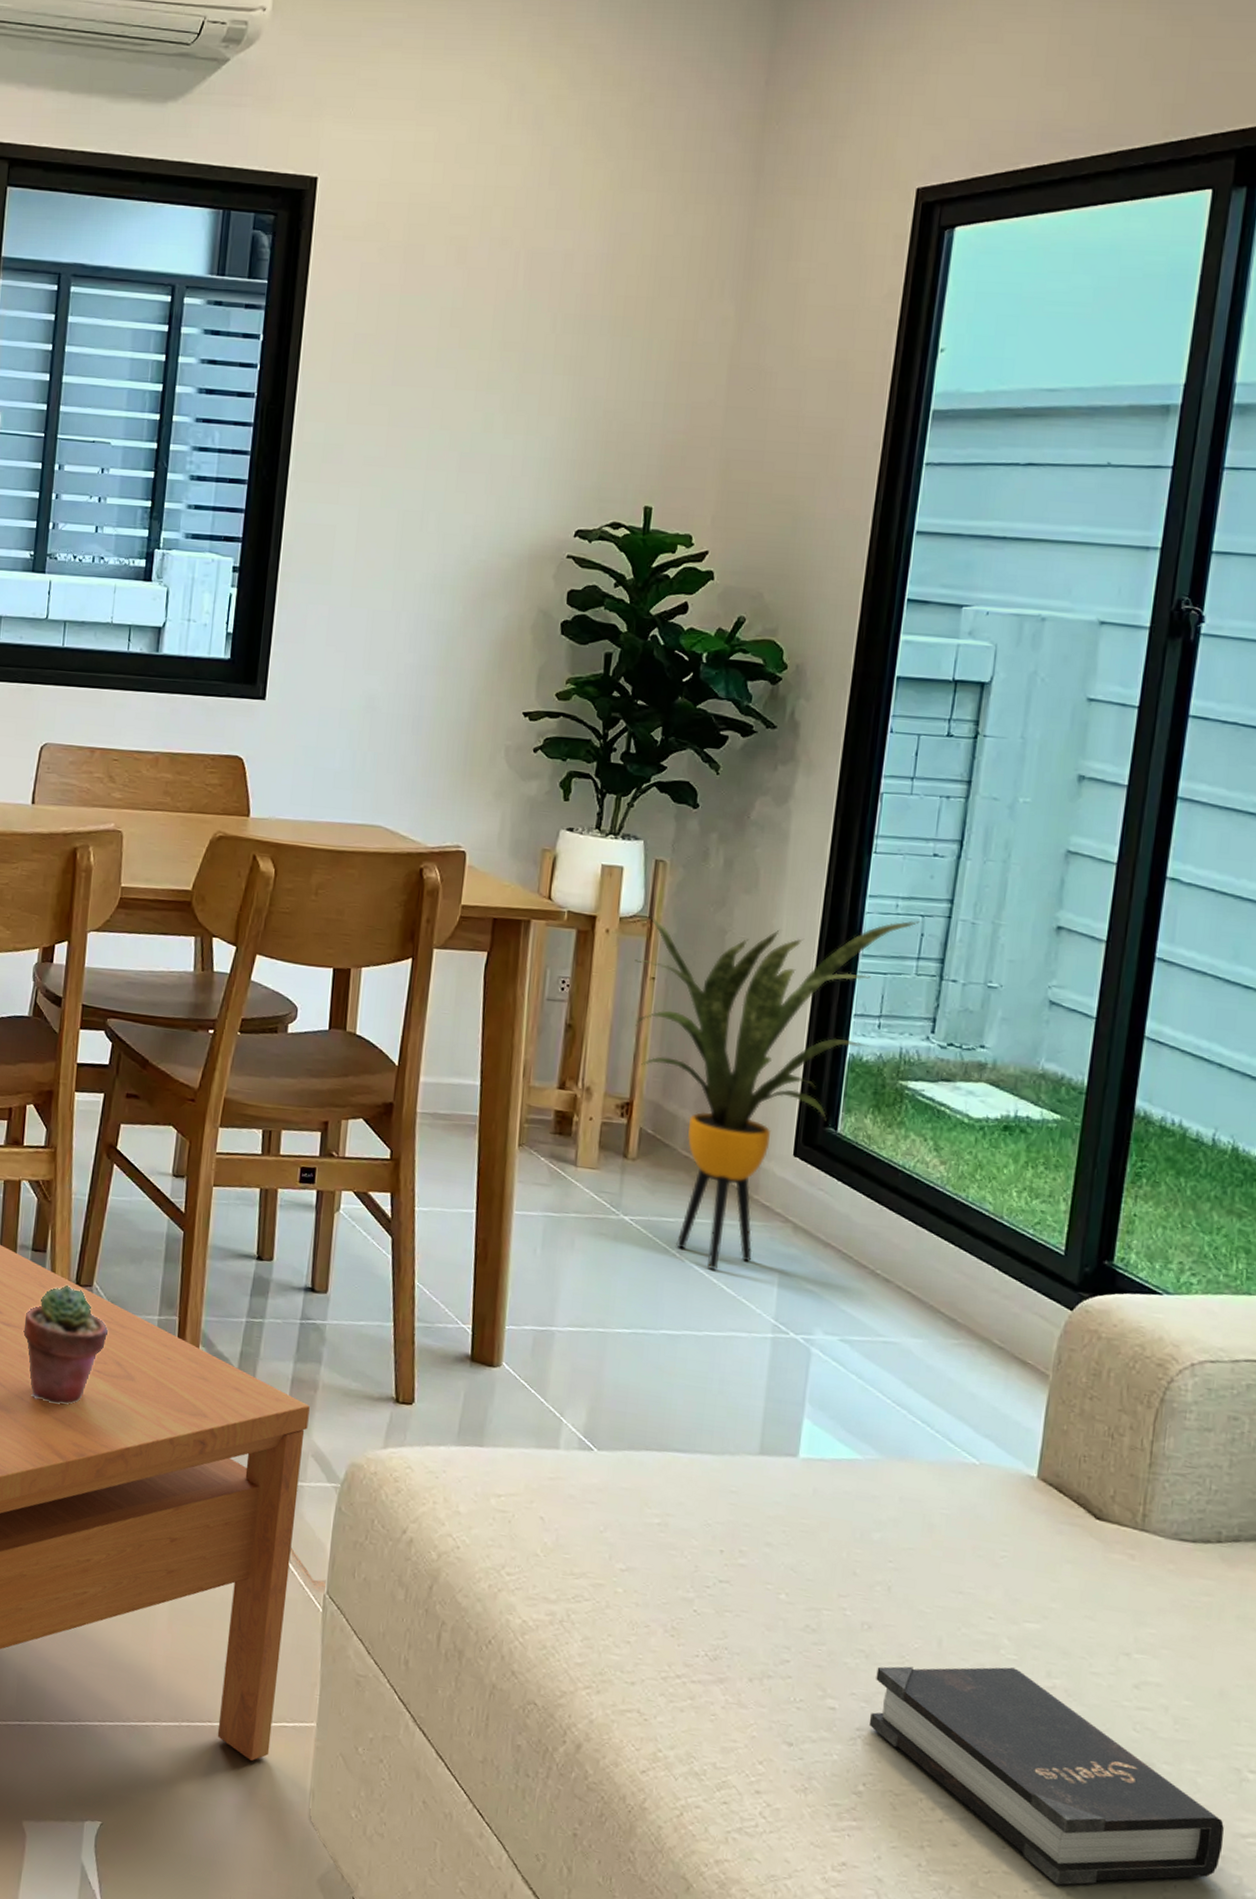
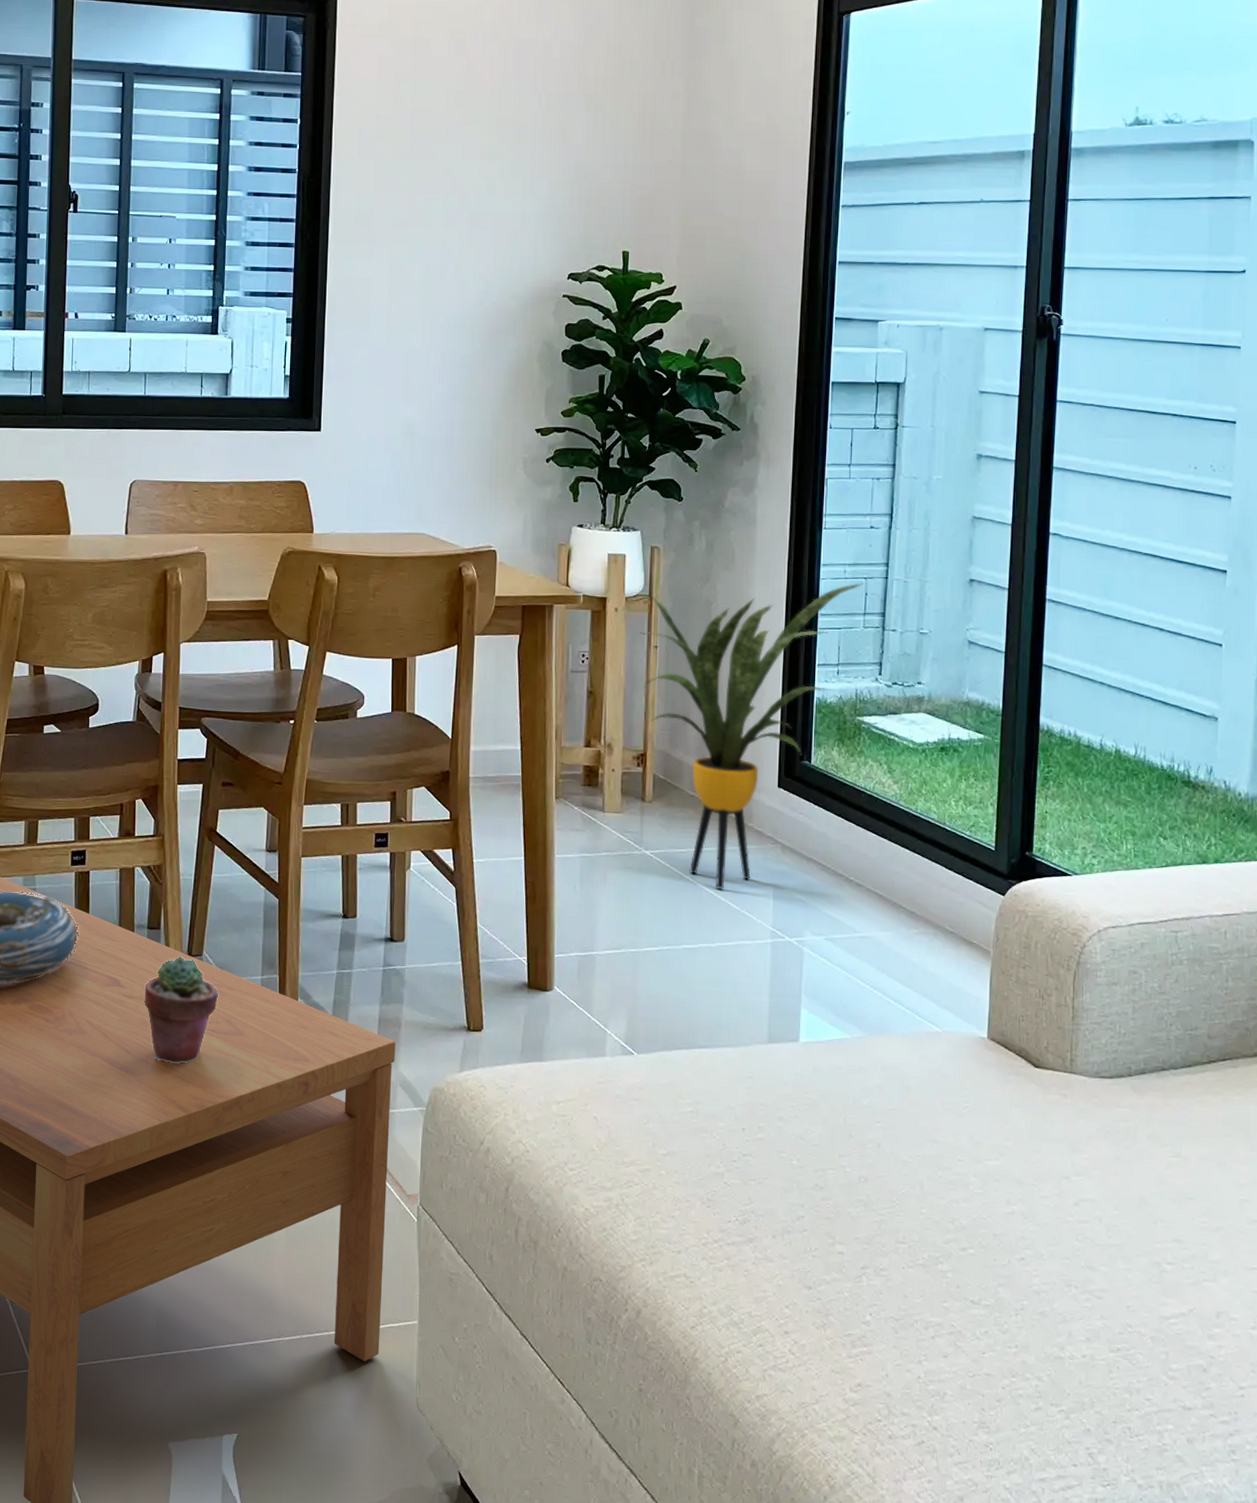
hardback book: present [868,1666,1224,1885] -> none [870,1200,1152,1379]

